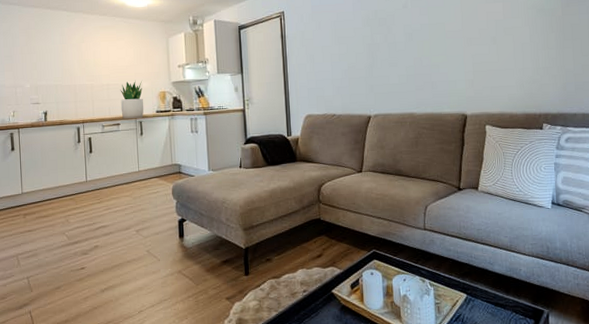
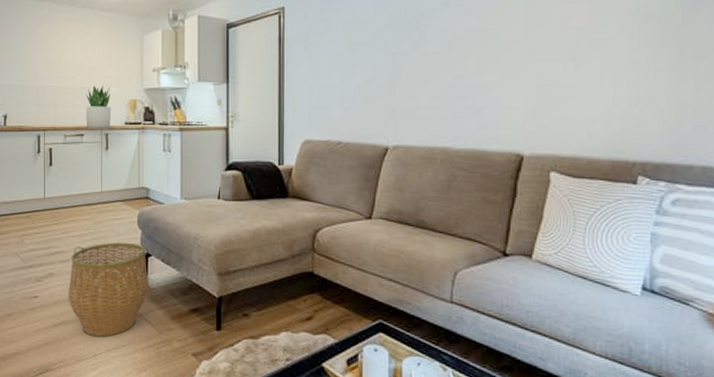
basket: none [113,211,186,296] -> present [68,242,150,337]

